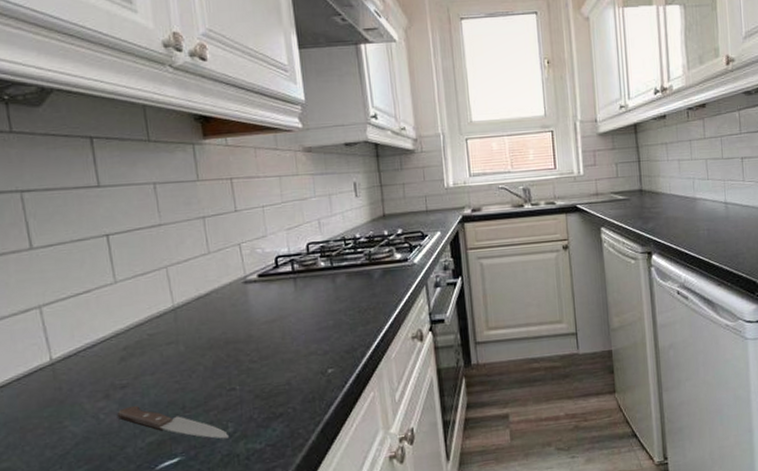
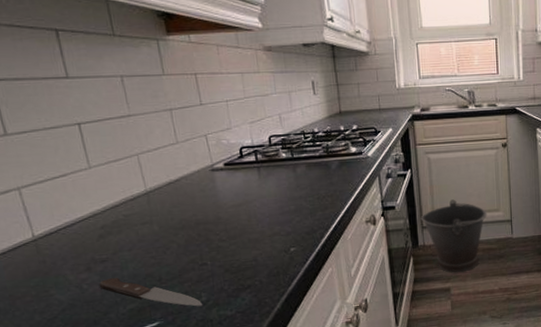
bucket: none [473,310,549,397] -> present [420,199,488,273]

